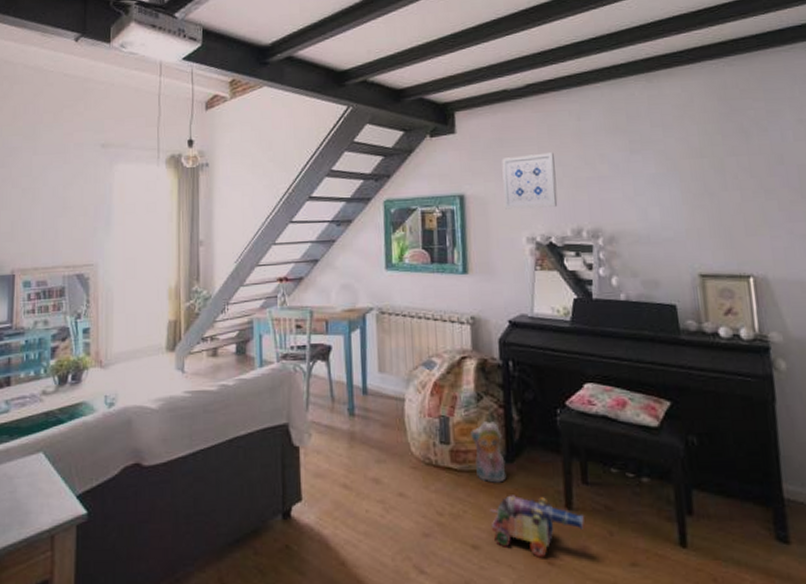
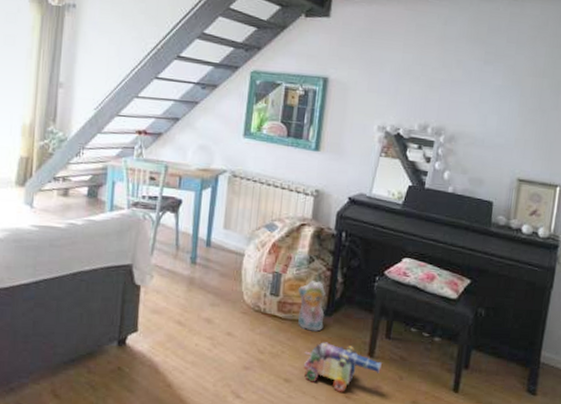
wall art: present [501,152,558,209] -> none [364,48,417,102]

